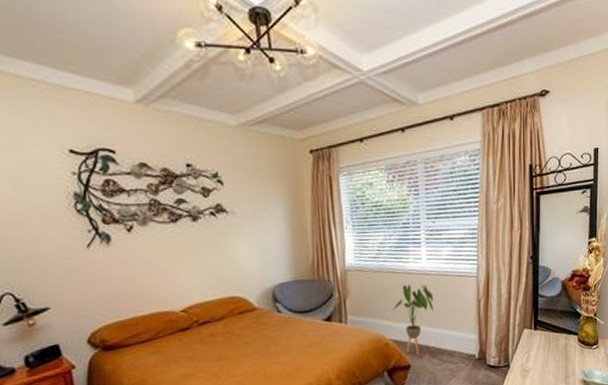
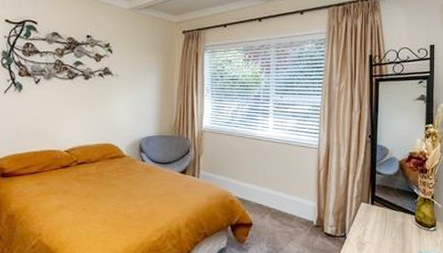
house plant: present [393,284,434,355] -> none [240,149,278,215]

